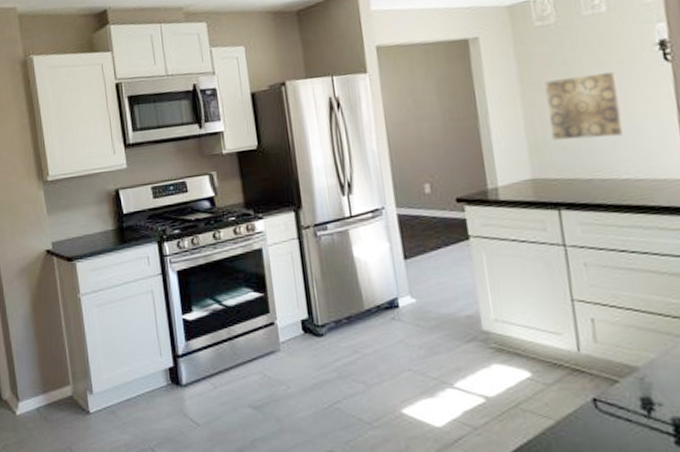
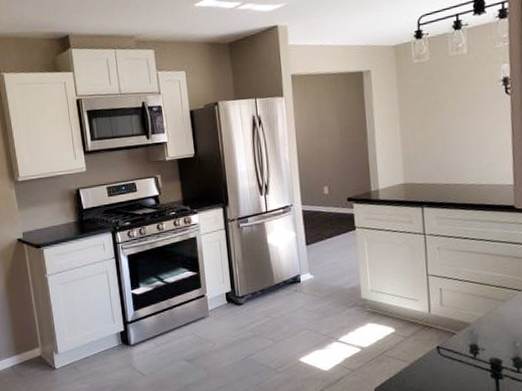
wall art: present [544,71,624,140] -> none [418,100,473,154]

